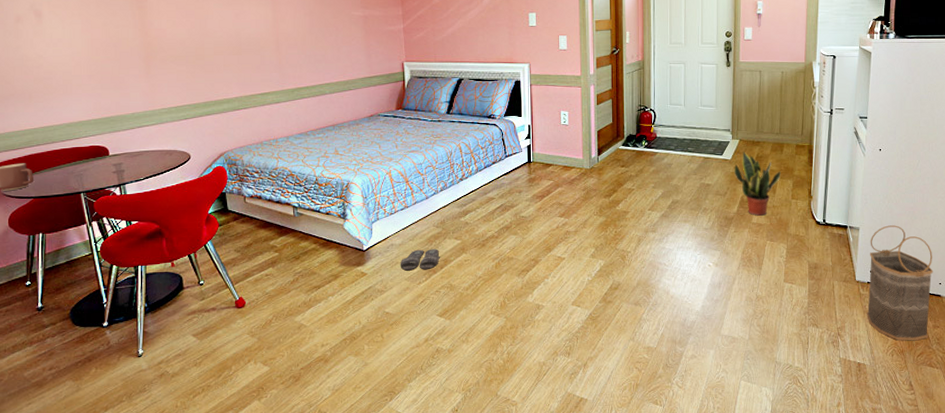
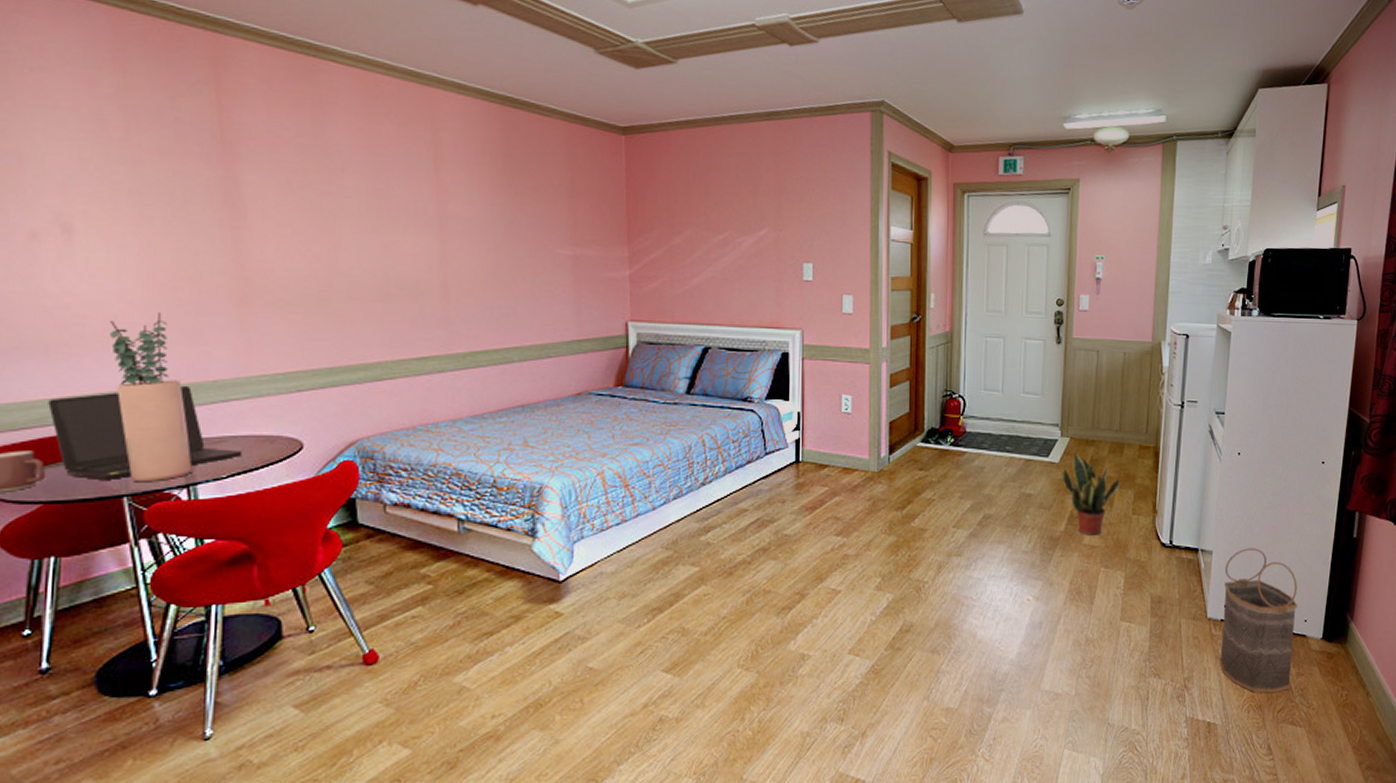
laptop: none [33,117,153,183] -> present [48,385,243,481]
vase: none [67,68,122,184] -> present [110,312,193,483]
slippers: present [400,249,441,271] -> none [611,579,671,610]

